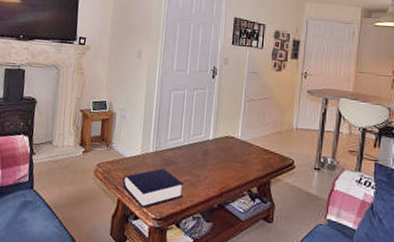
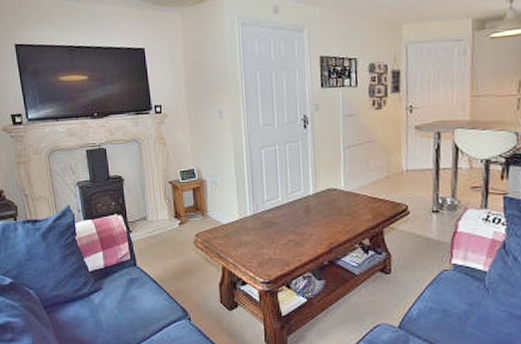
book: present [122,168,184,208] -> none [224,231,290,273]

